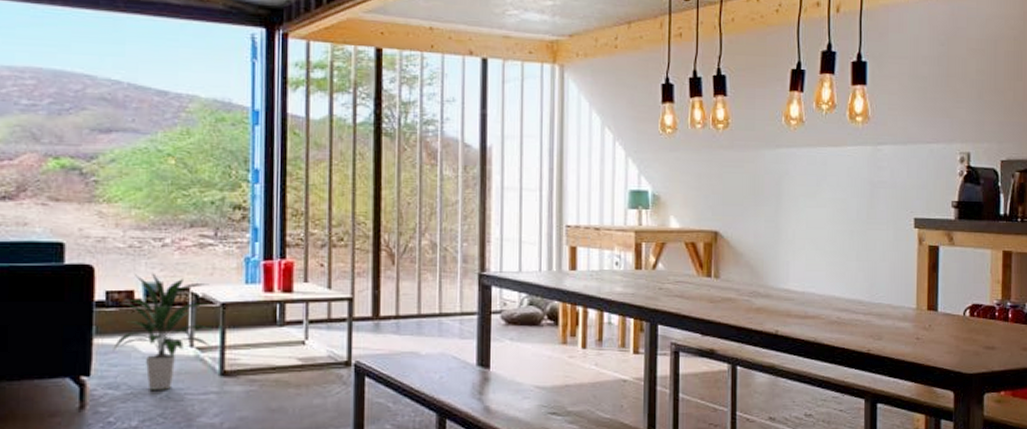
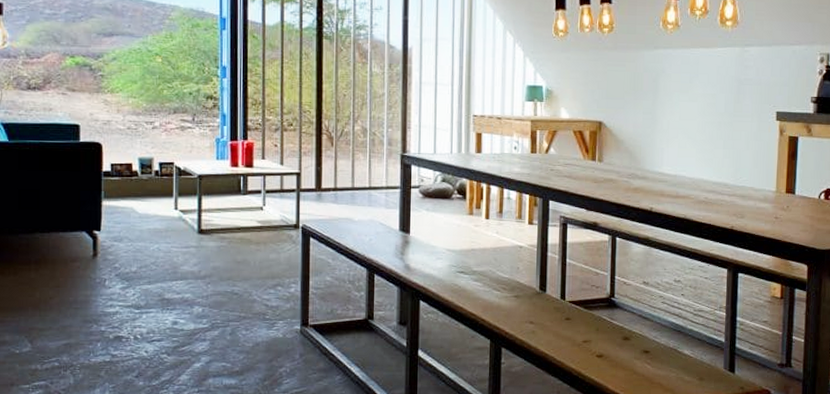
indoor plant: present [113,272,210,390] -> none [117,149,190,243]

